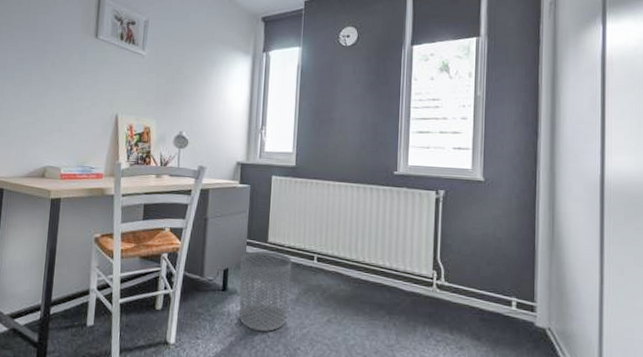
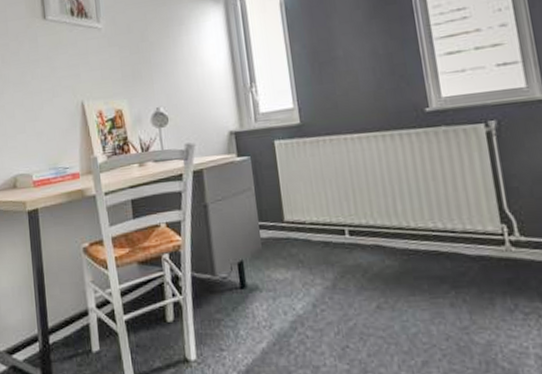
waste bin: present [239,251,292,332] -> none [255,232,326,331]

